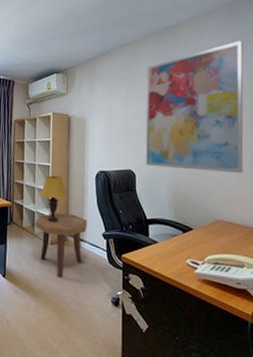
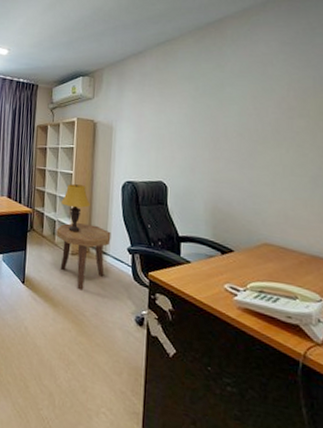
wall art: present [145,41,244,174] -> none [179,34,309,192]

